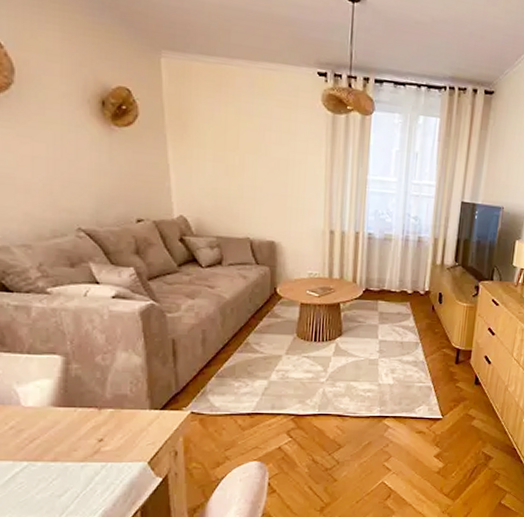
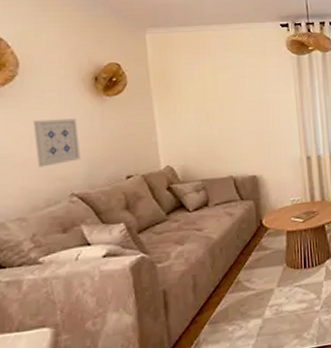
wall art: none [35,141,87,195] -> present [33,118,81,167]

